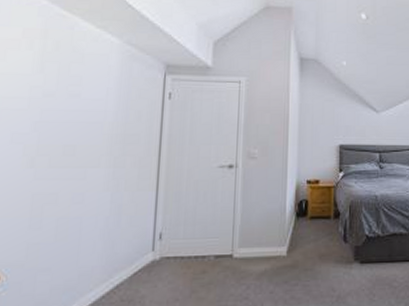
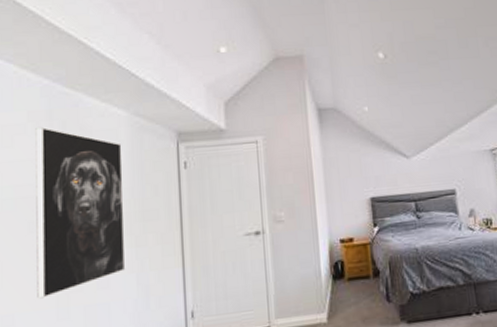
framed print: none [12,45,112,207] -> present [35,127,126,299]

